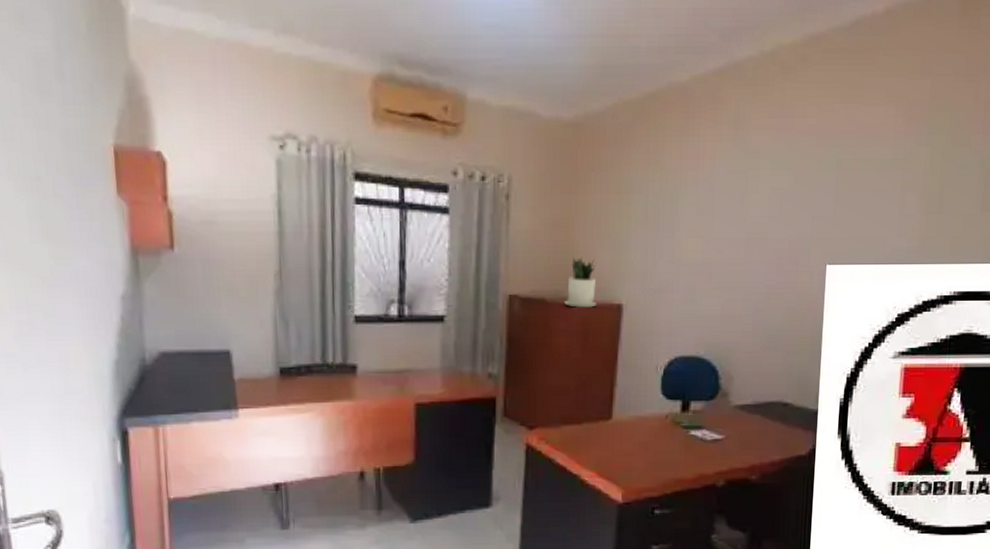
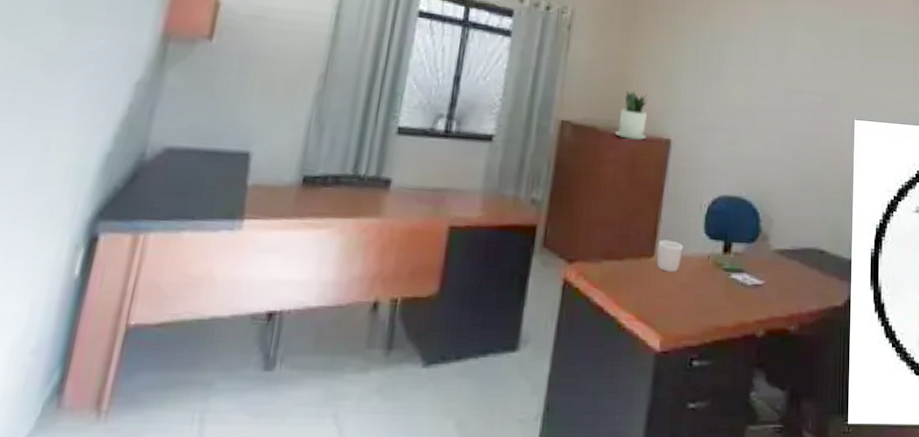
mug: none [615,403,640,432] -> present [657,239,683,272]

